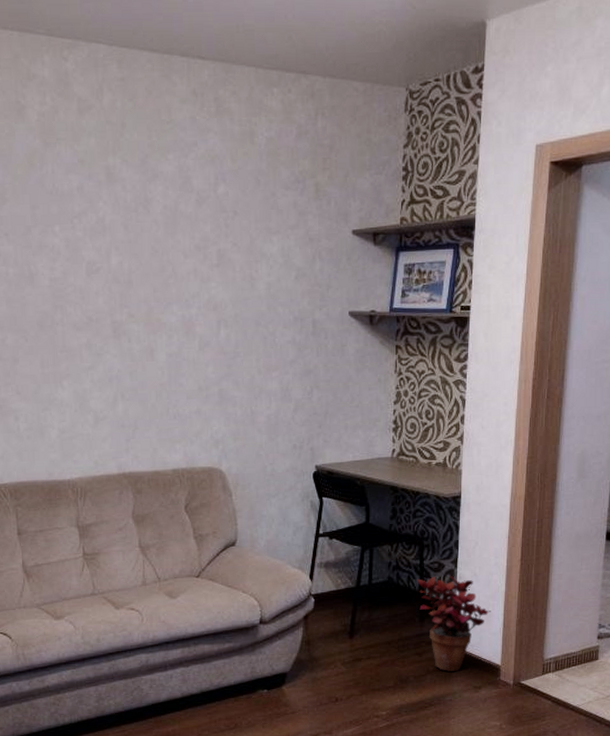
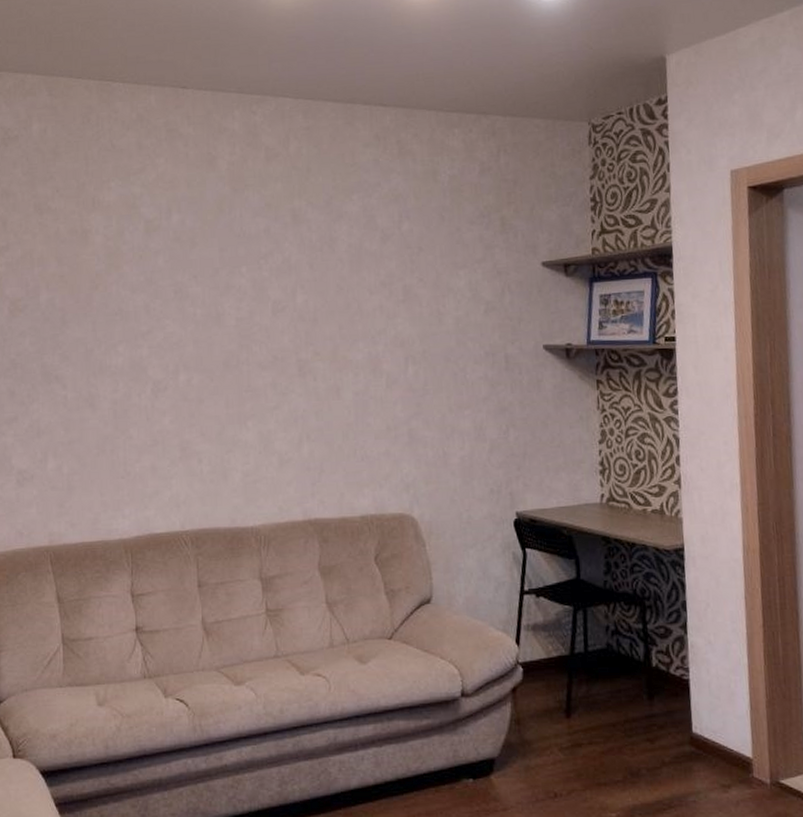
potted plant: present [417,575,491,671] -> none [641,643,734,764]

